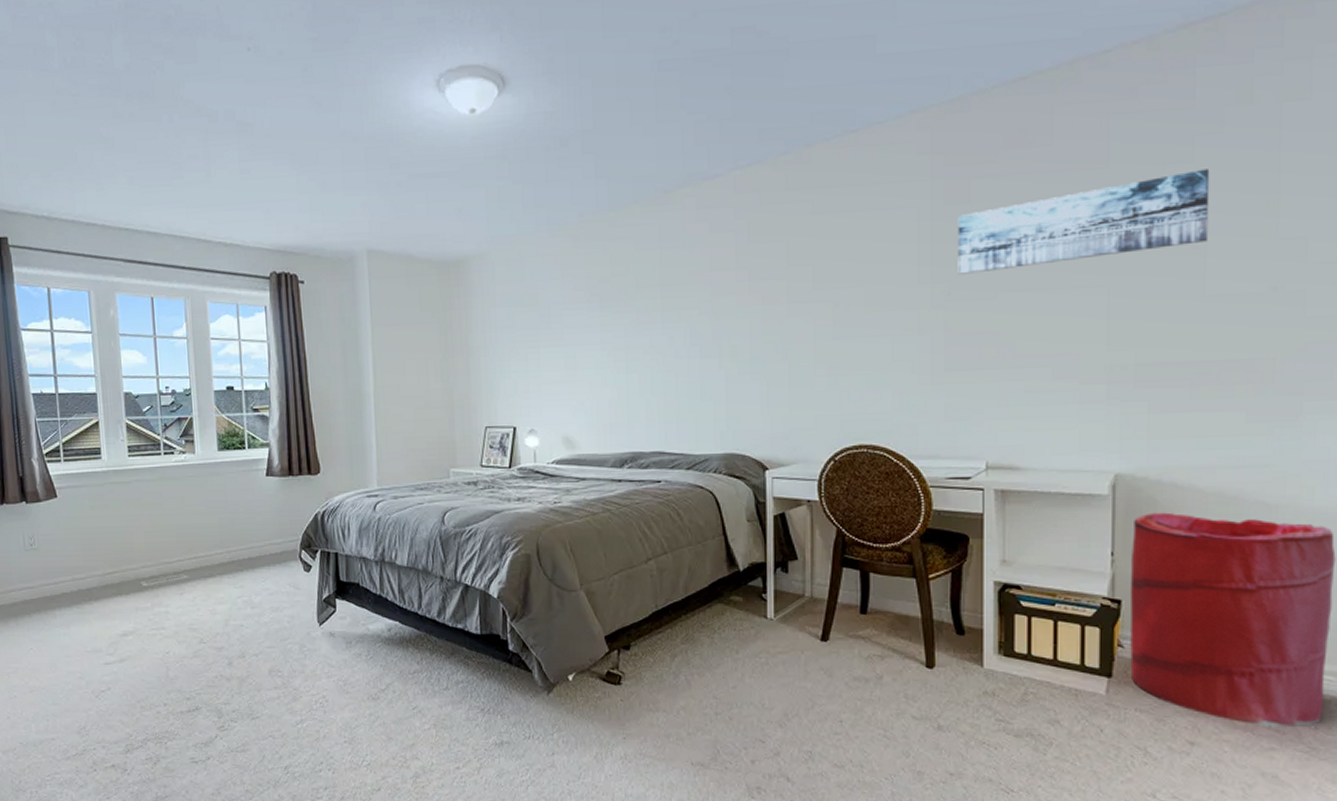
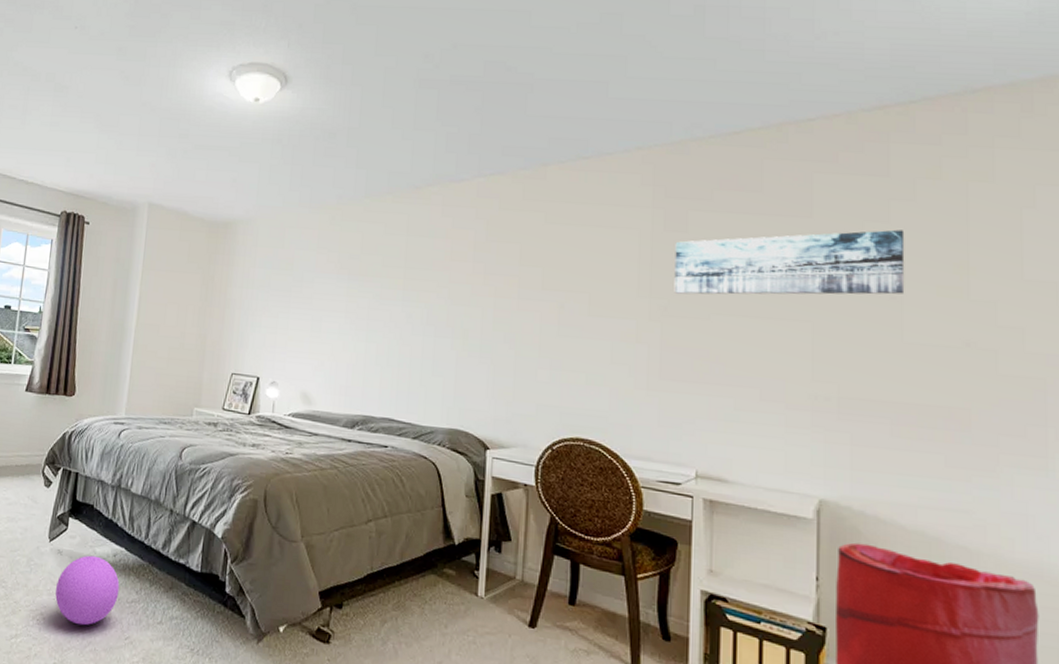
ball: none [334,633,400,702] -> present [55,555,120,626]

